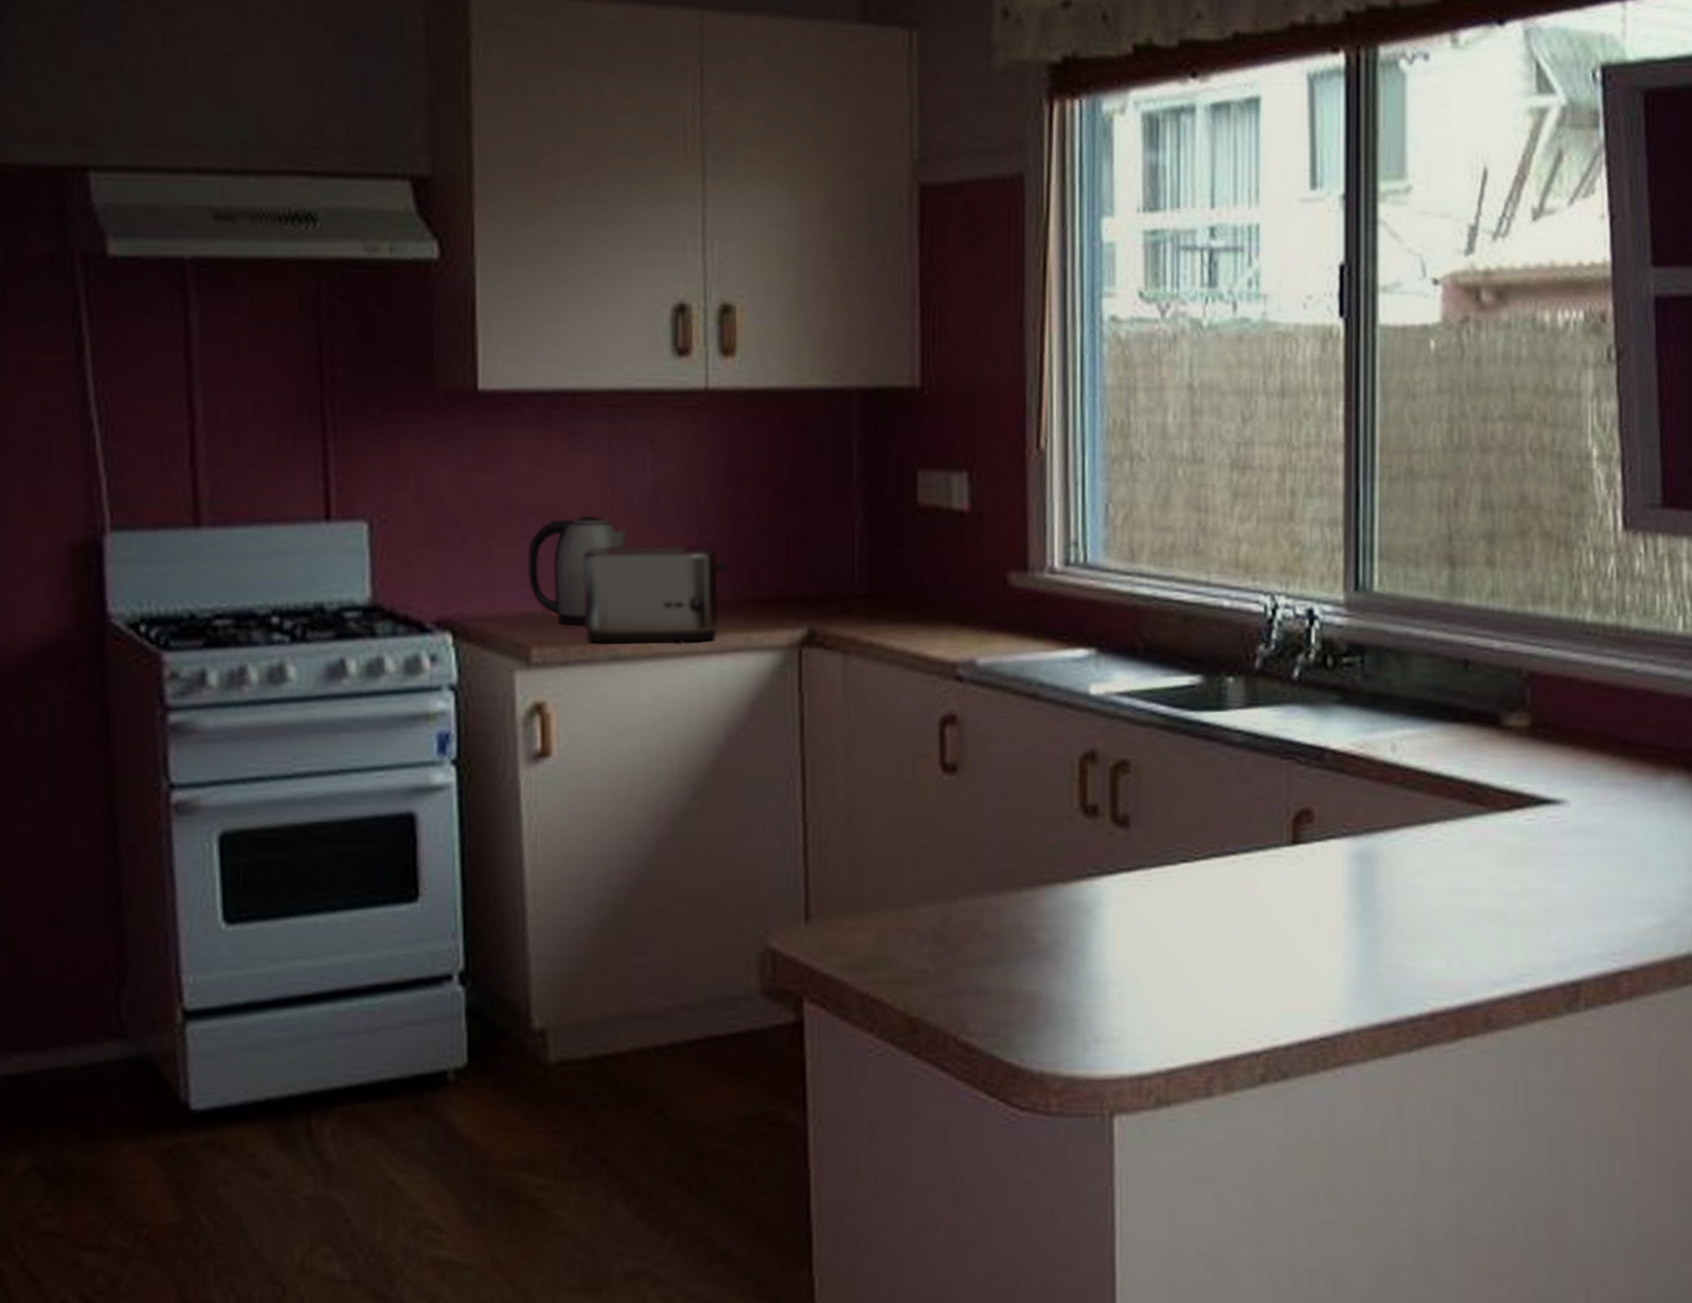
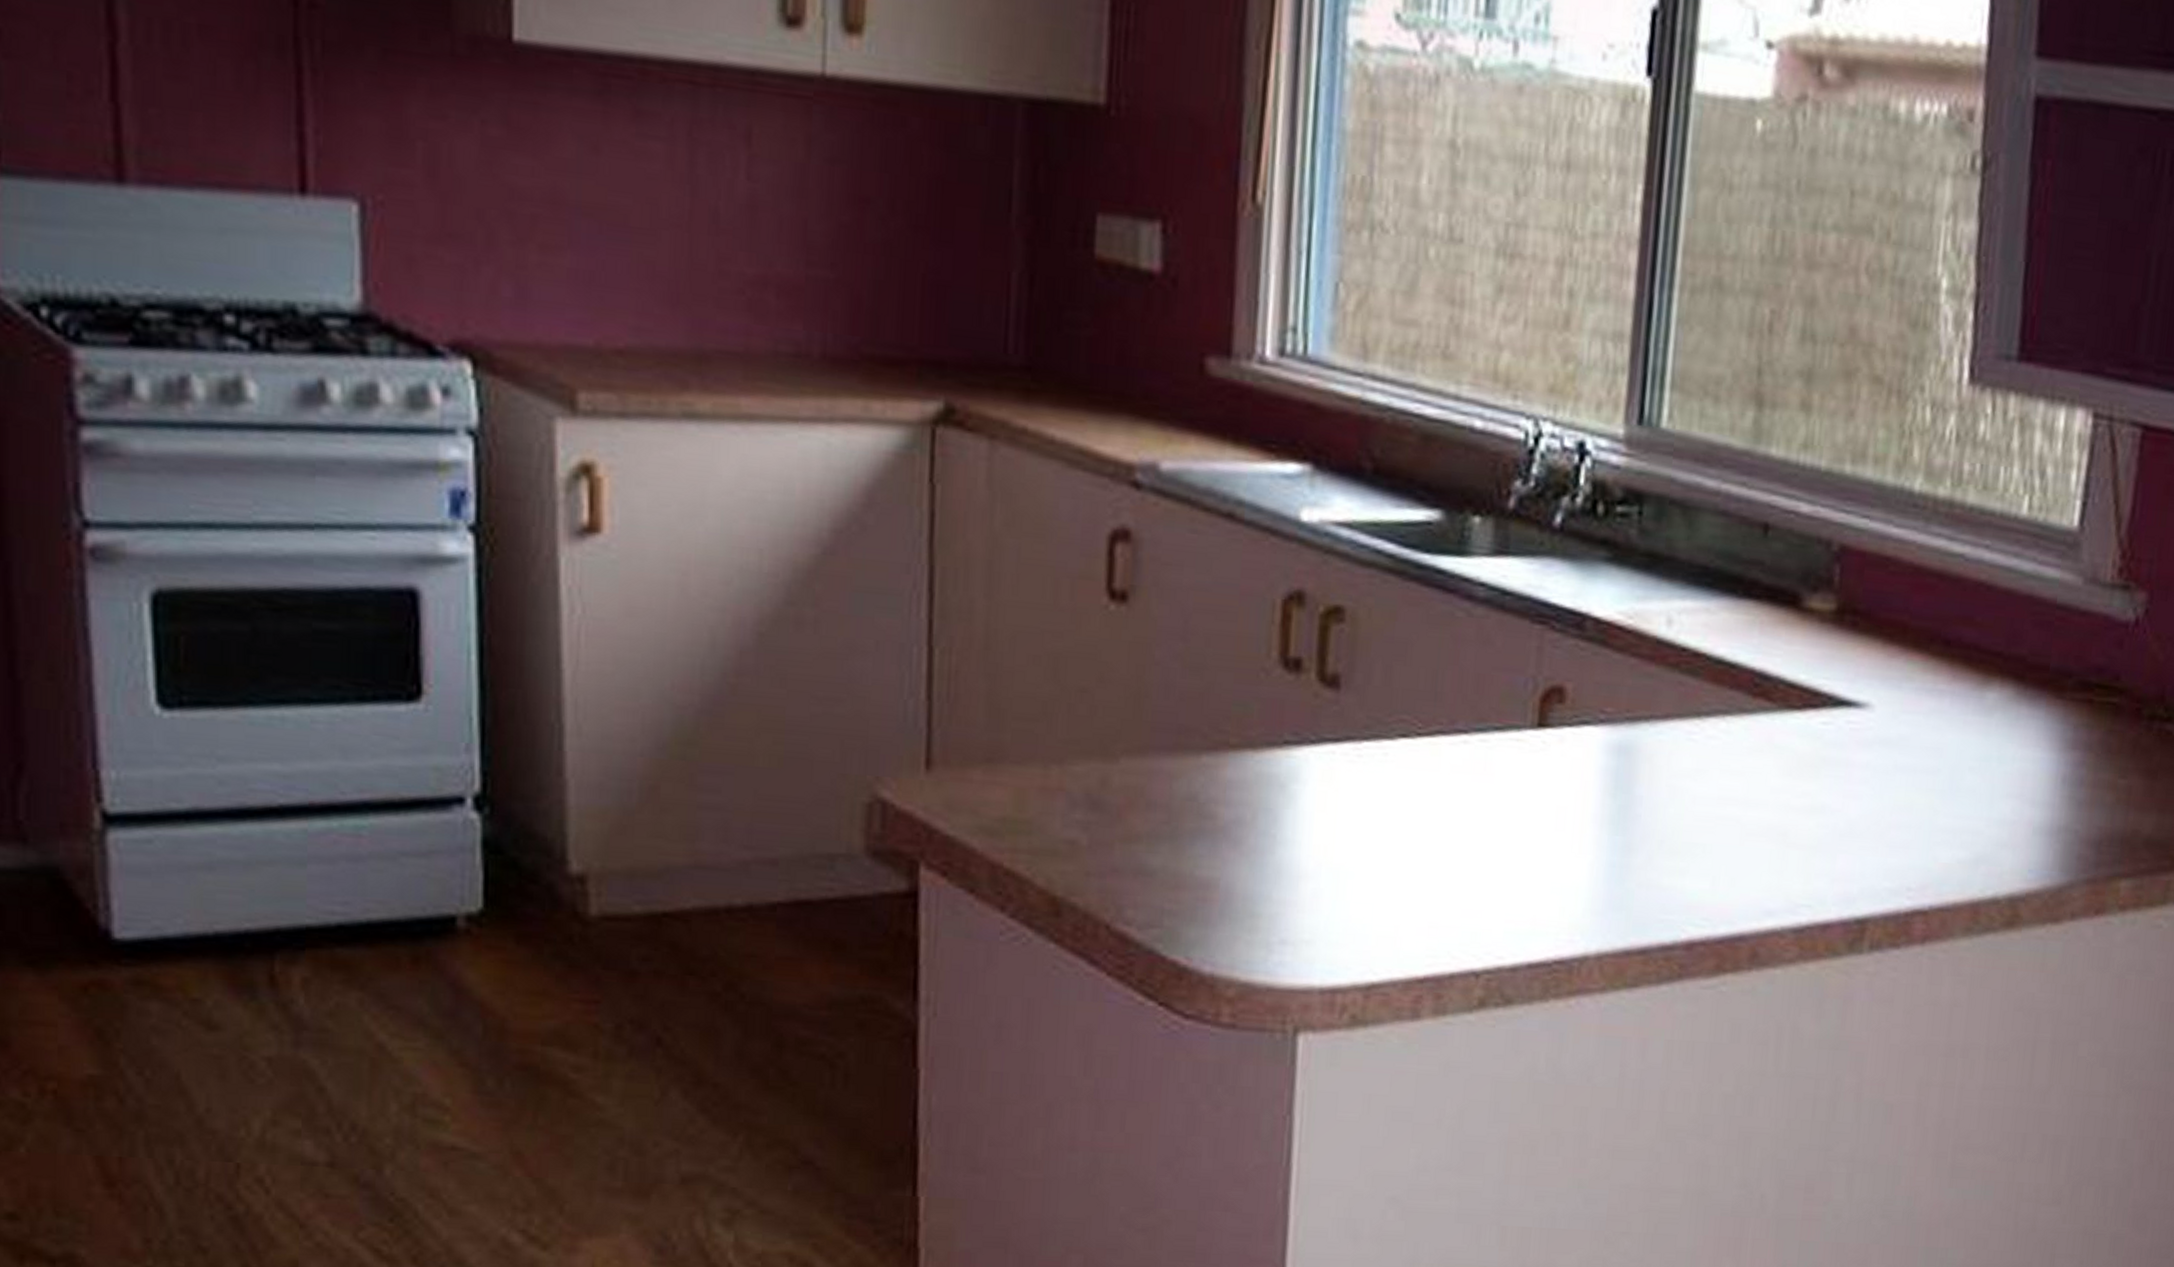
kettle: present [528,515,626,627] -> none [575,225,710,371]
toaster: present [583,544,728,645] -> none [650,268,844,407]

